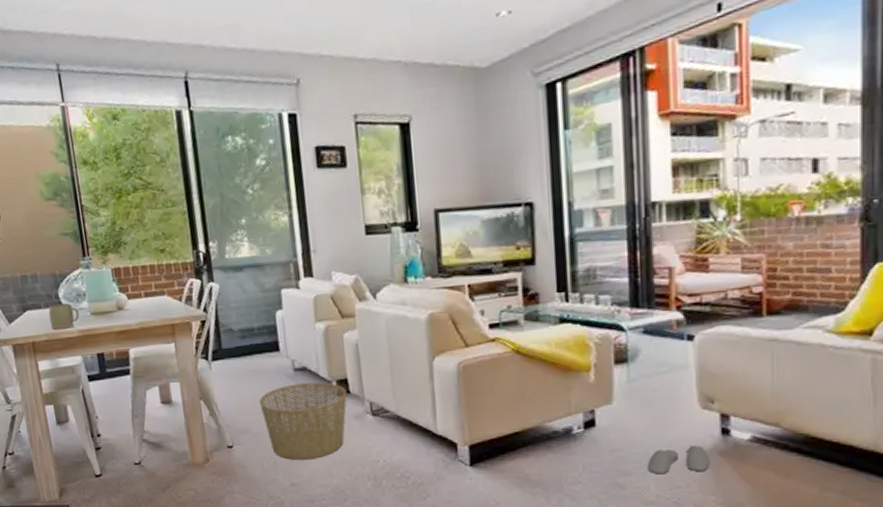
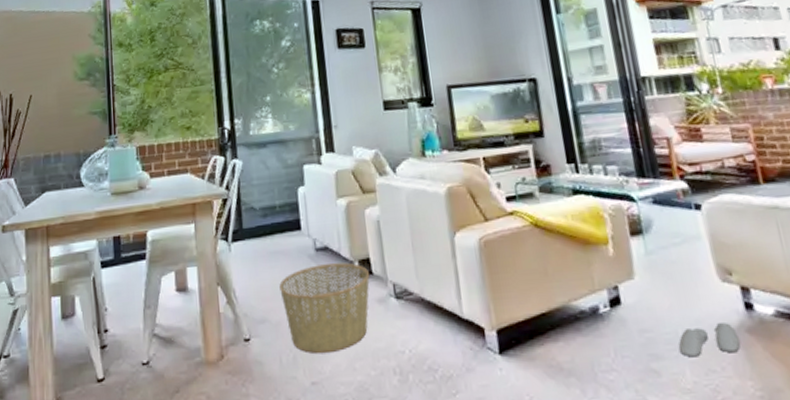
mug: present [48,303,80,330] -> none [67,183,100,212]

